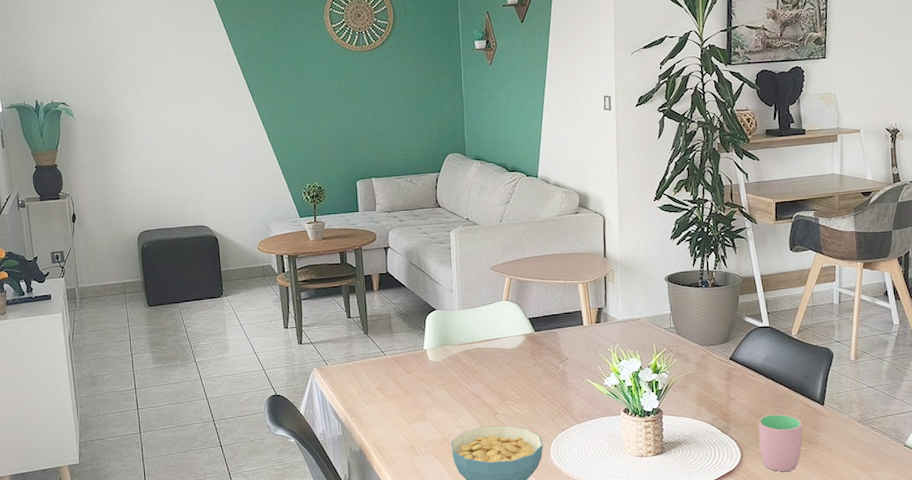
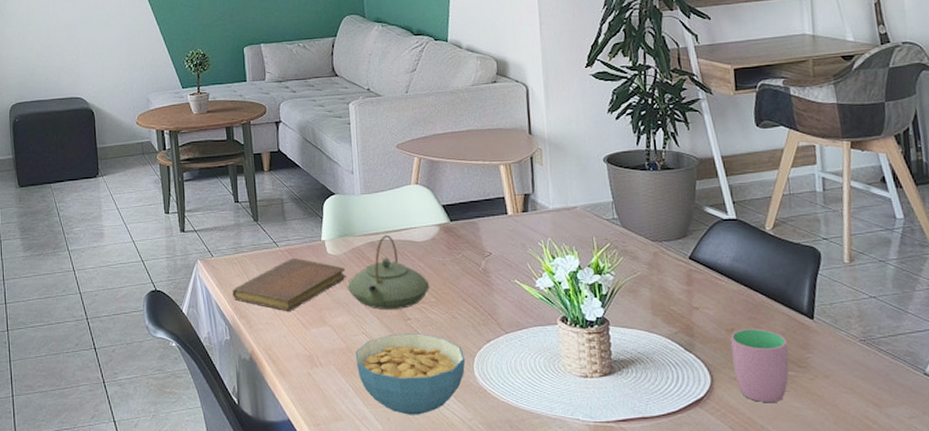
notebook: none [344,364,444,410] -> present [232,257,346,311]
teapot: none [445,343,516,406] -> present [347,234,430,309]

